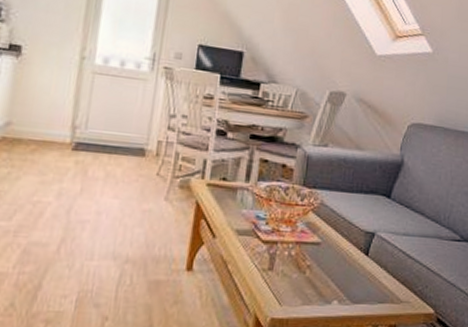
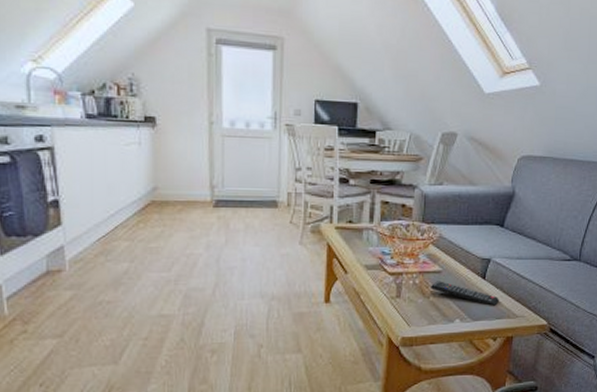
remote control: none [306,254,382,288] -> present [430,281,499,306]

